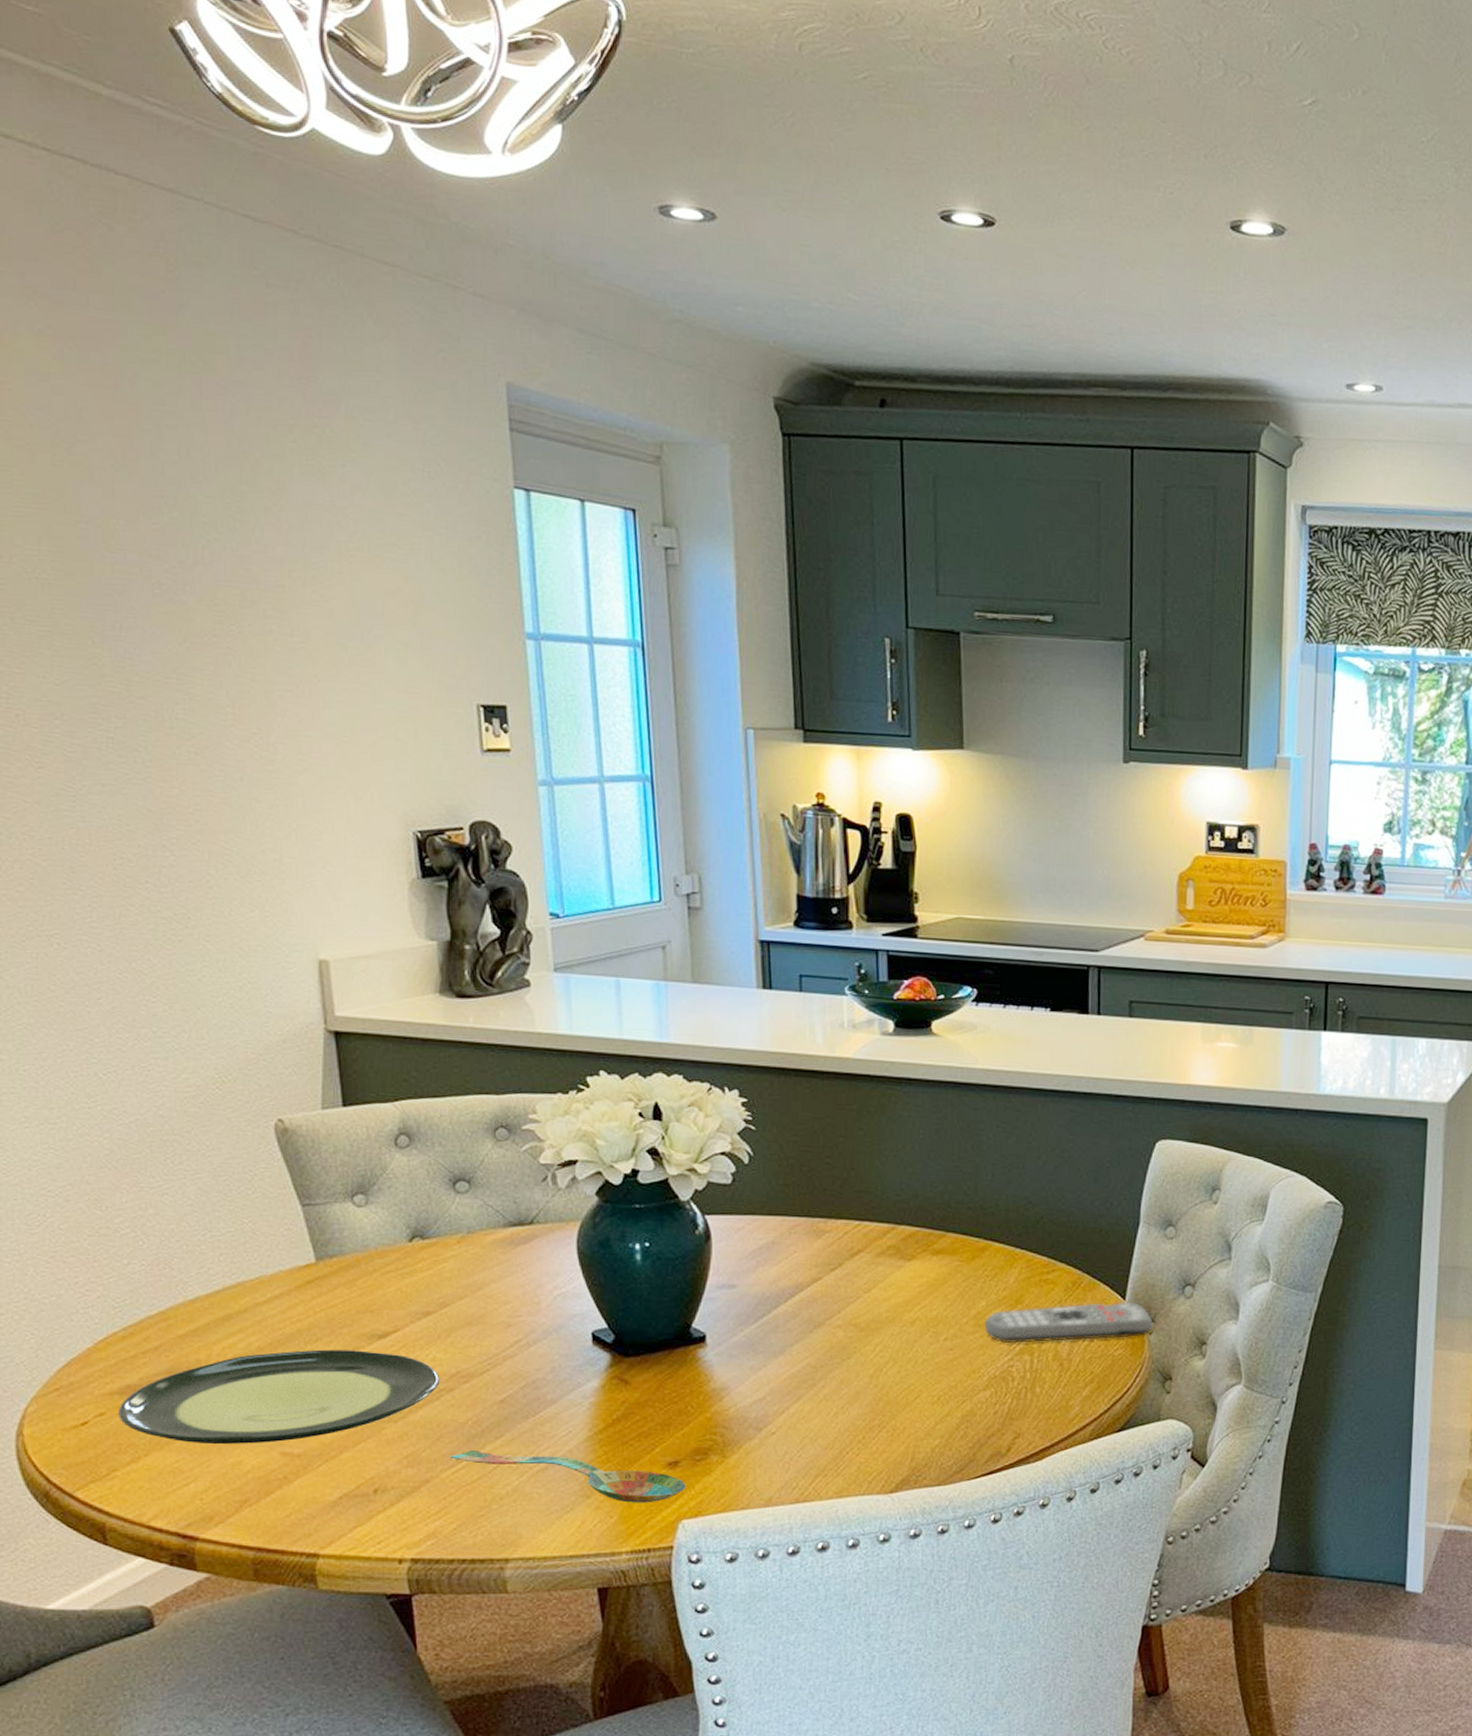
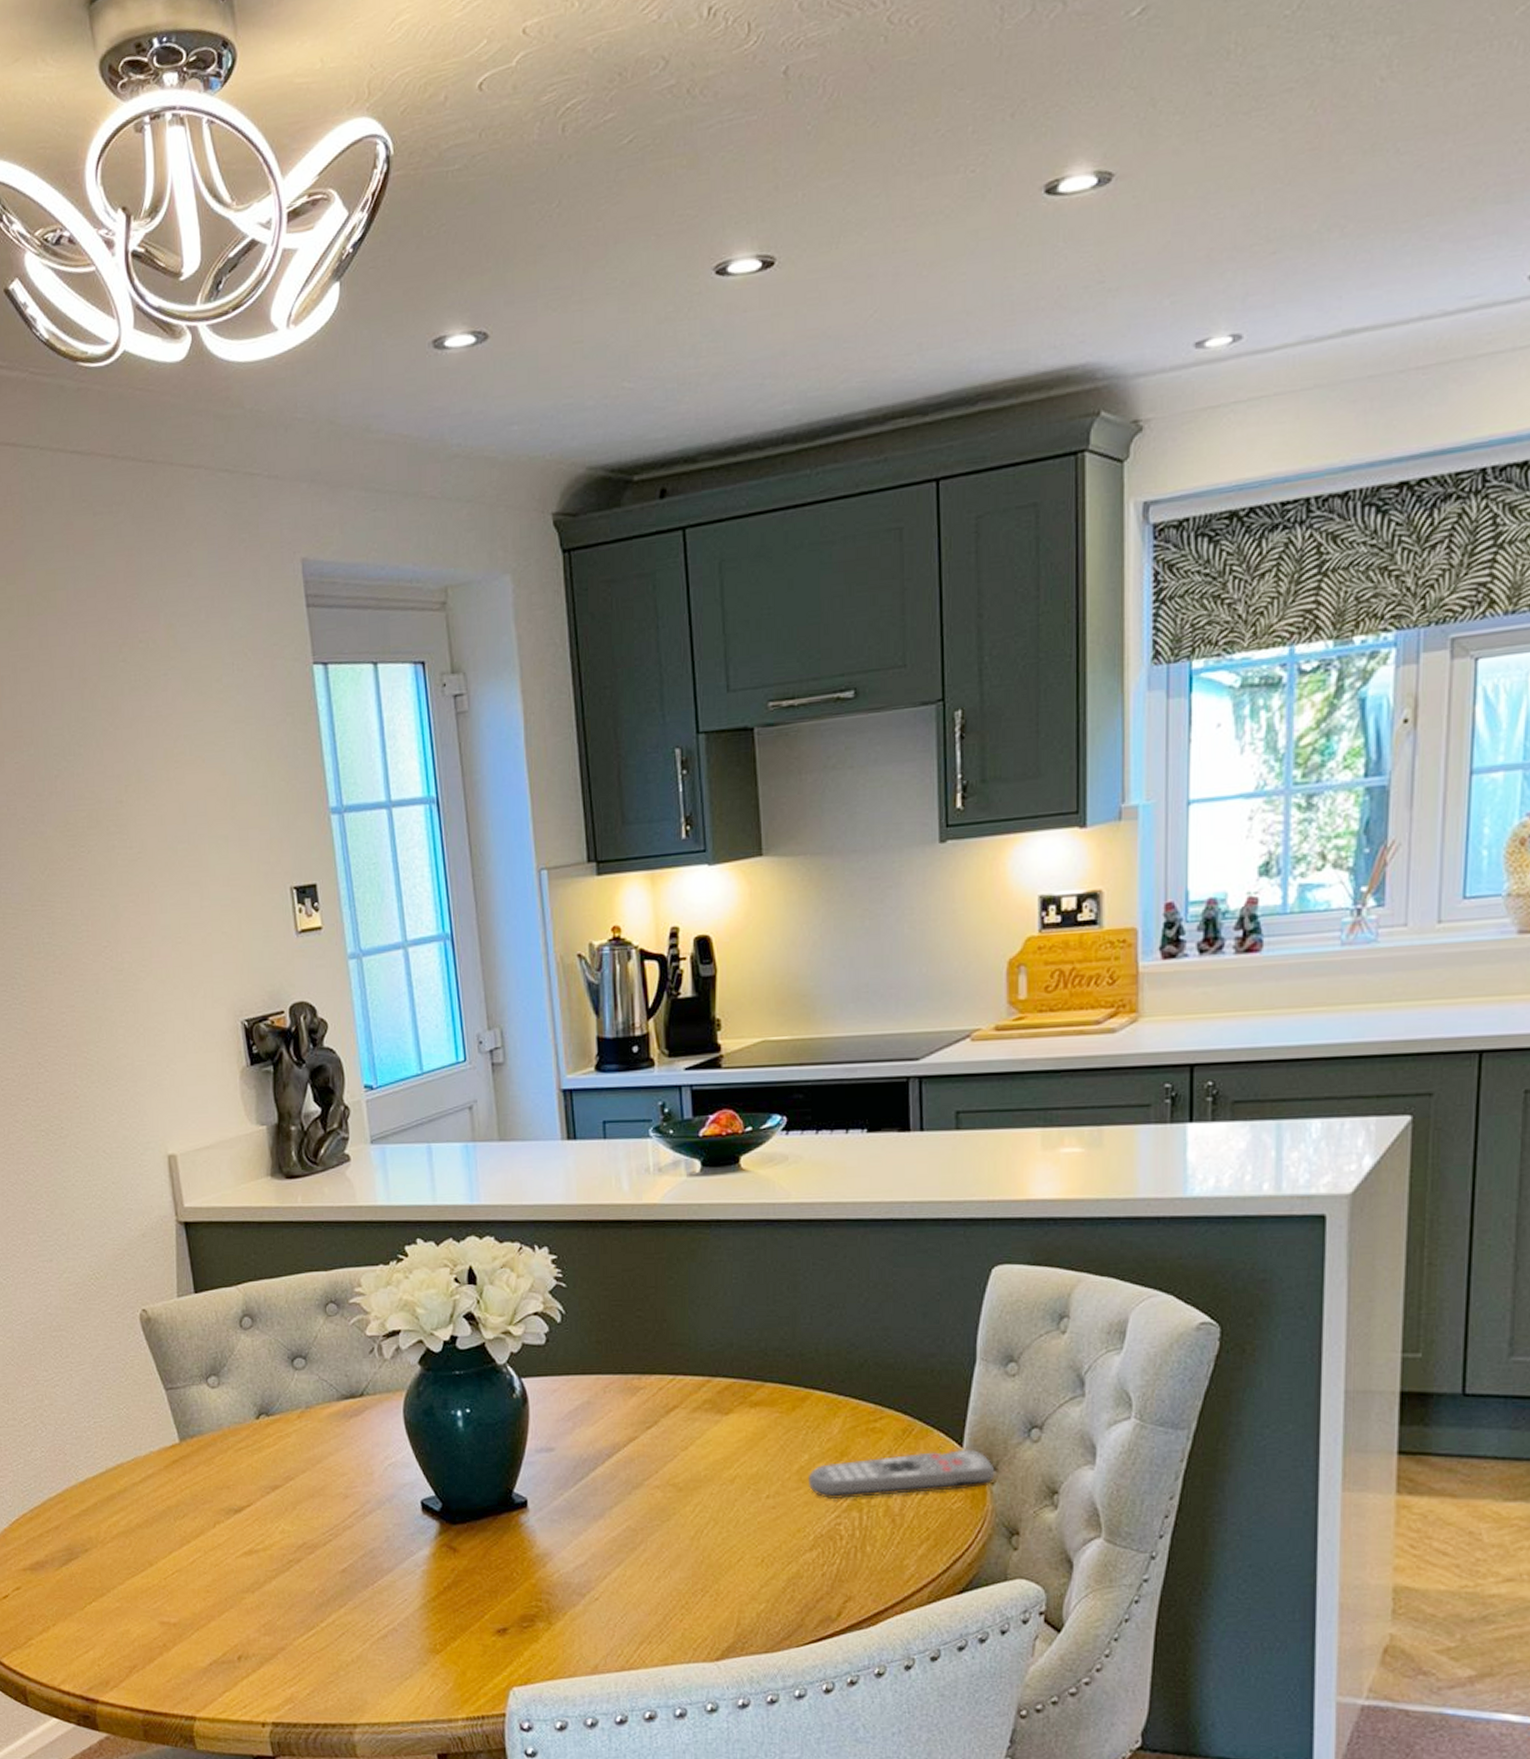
plate: present [118,1349,440,1444] -> none [30,1525,289,1614]
spoon: present [449,1449,686,1503] -> none [300,1618,515,1670]

